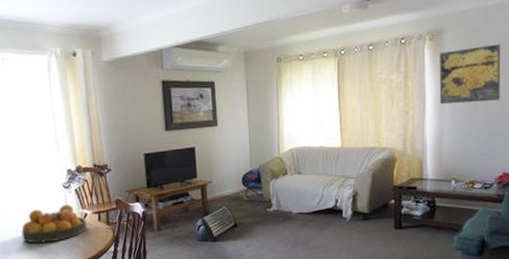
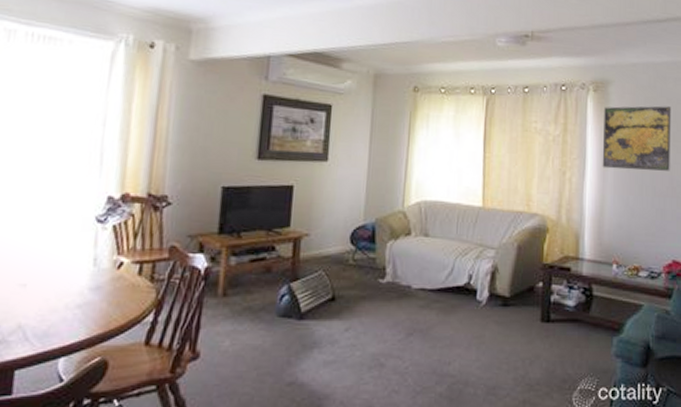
fruit bowl: present [21,205,87,243] -> none [15,246,121,300]

